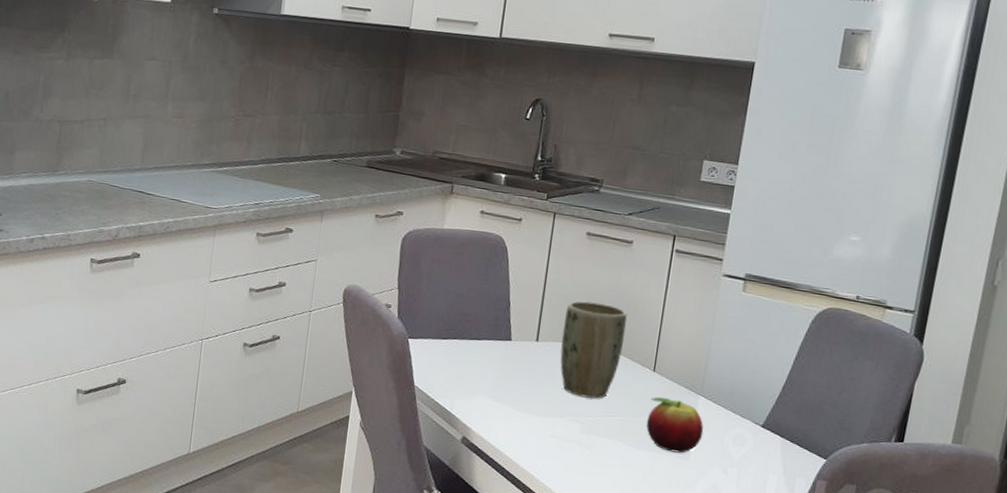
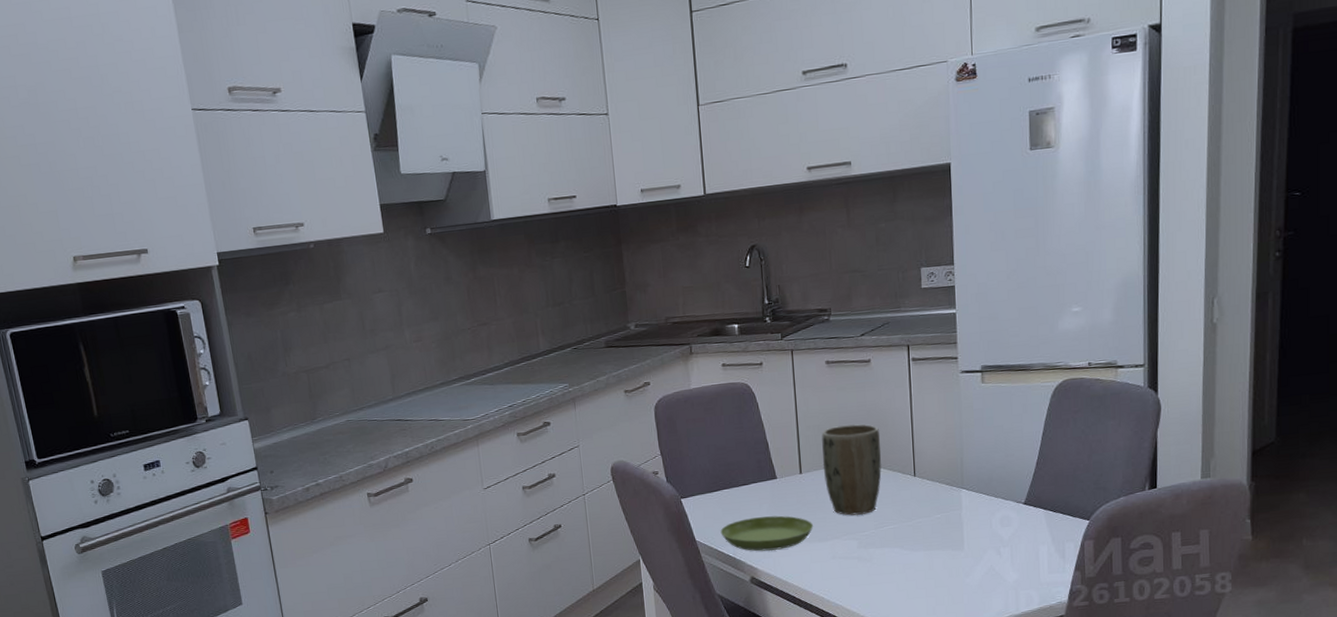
saucer: none [441,374,539,415] -> present [720,515,814,552]
fruit: present [646,397,704,453] -> none [917,497,972,547]

